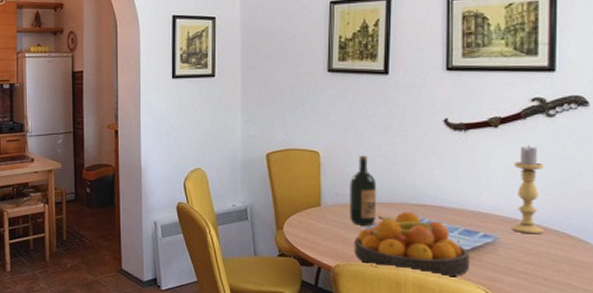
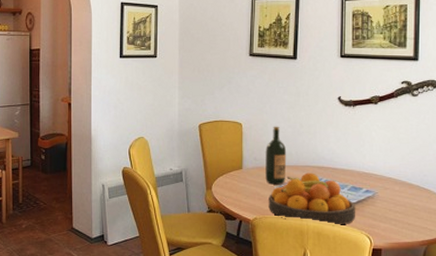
candle holder: present [511,146,544,235] -> none [386,119,409,189]

